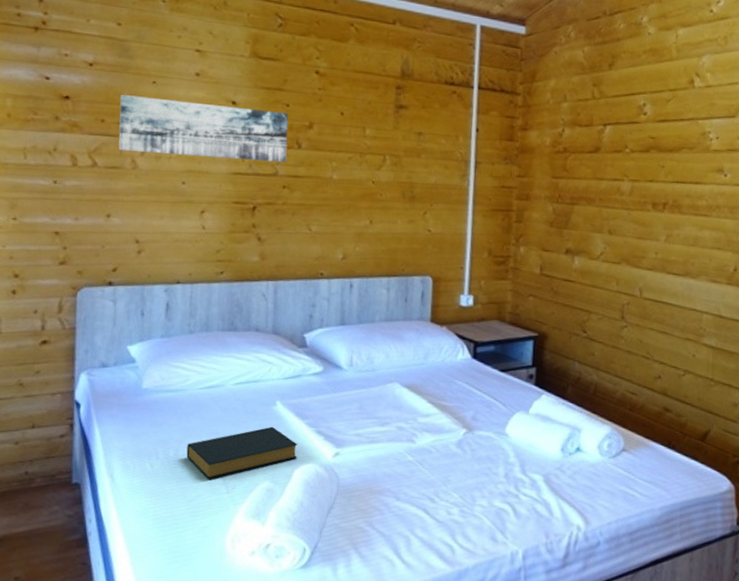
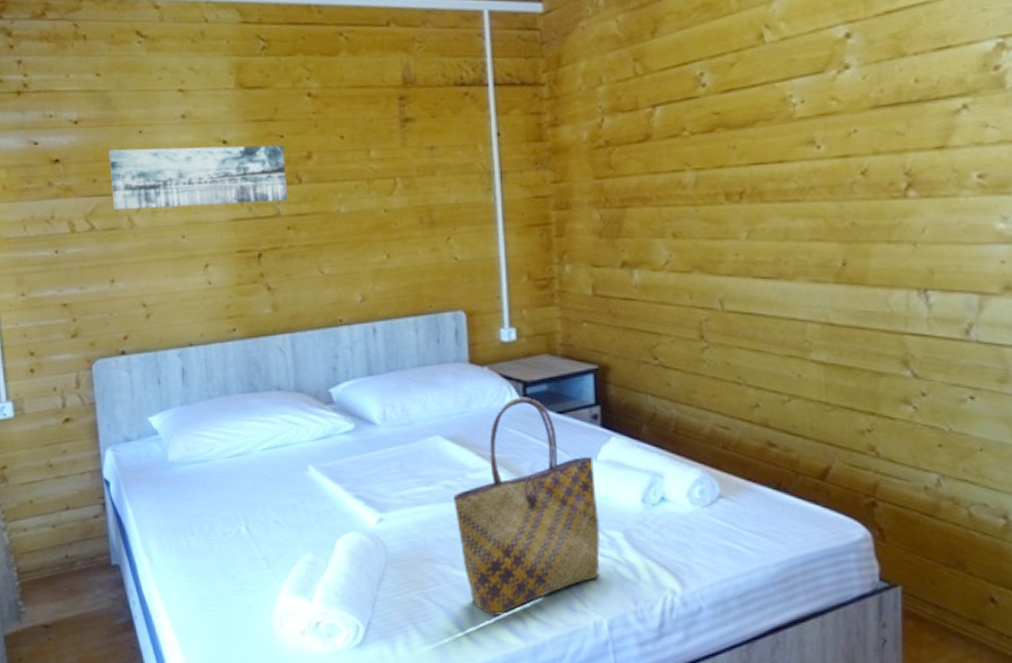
hardback book: present [186,426,298,479] -> none [221,493,338,554]
tote bag: none [403,354,526,544] -> present [453,397,600,617]

